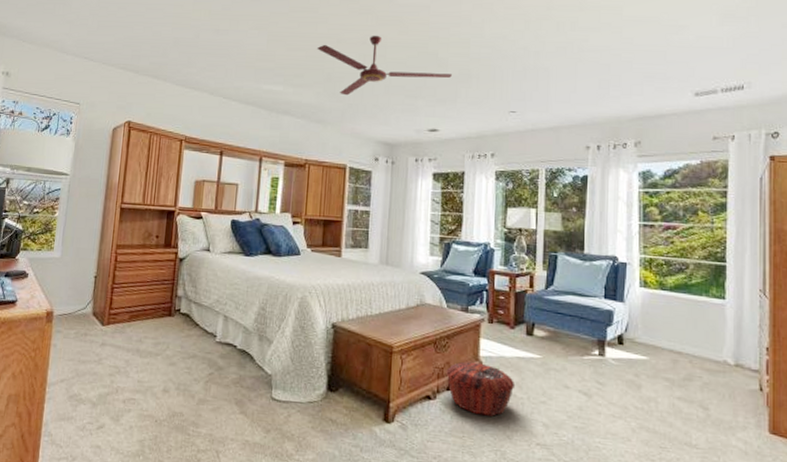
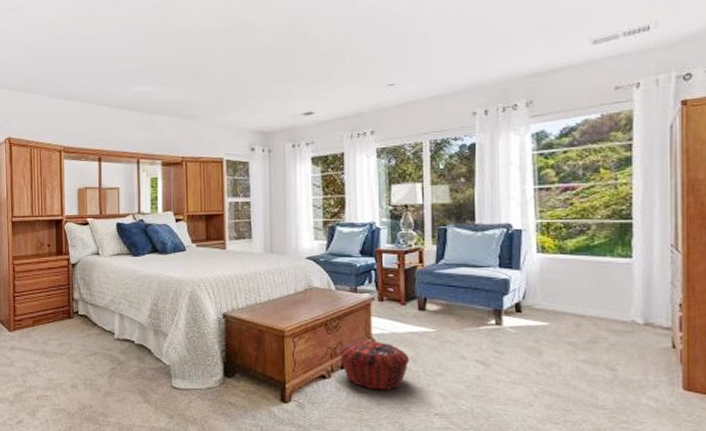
ceiling fan: present [317,35,452,96] -> none [183,21,324,88]

